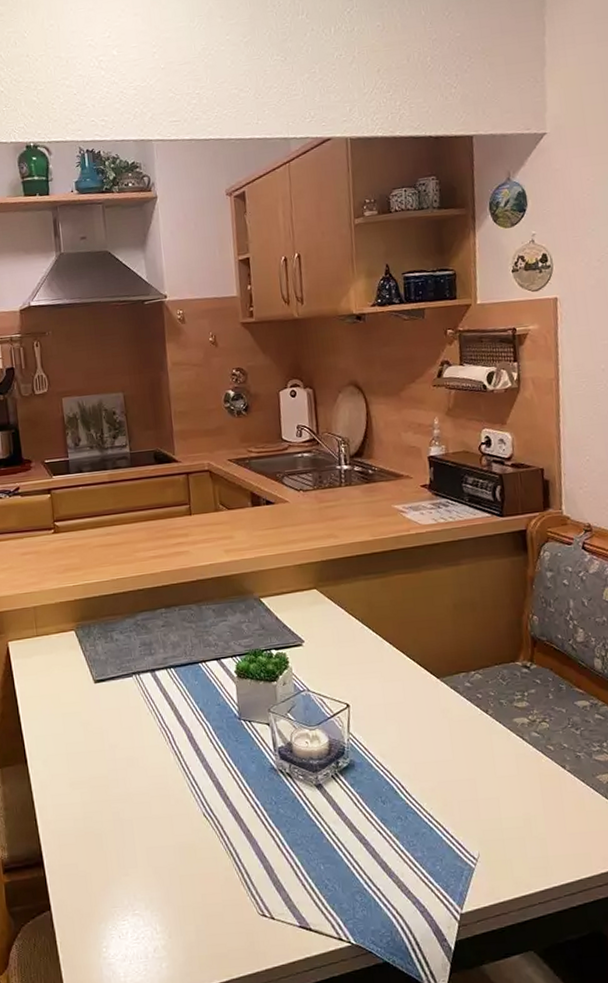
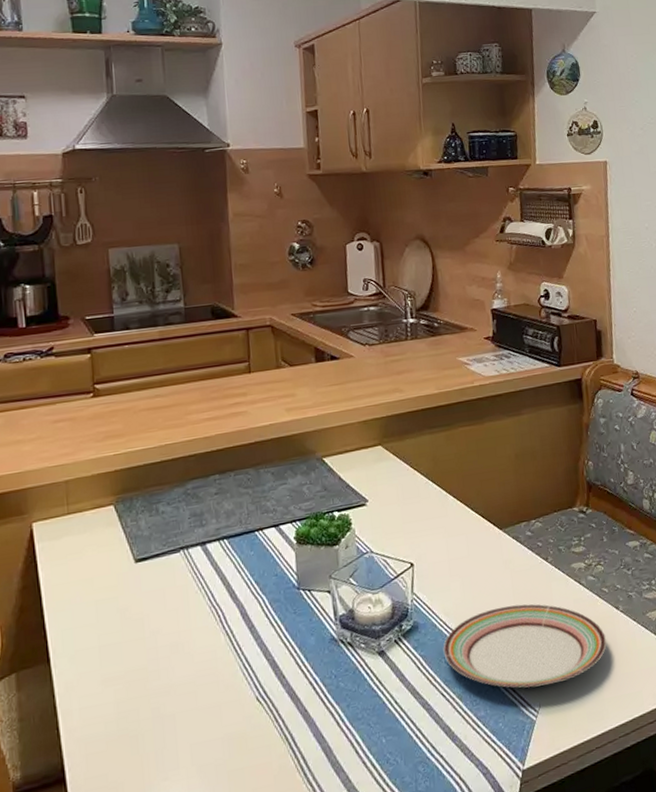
plate: none [379,753,552,836] -> present [443,604,607,688]

